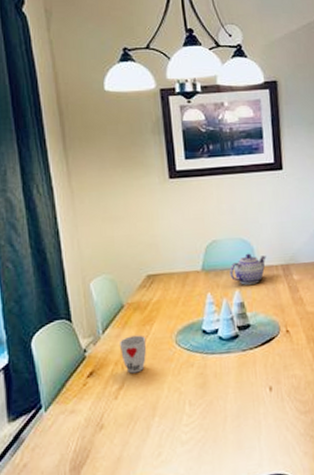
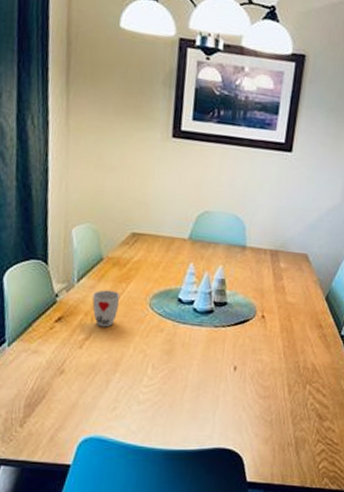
teapot: present [229,253,266,285] -> none [216,231,257,264]

